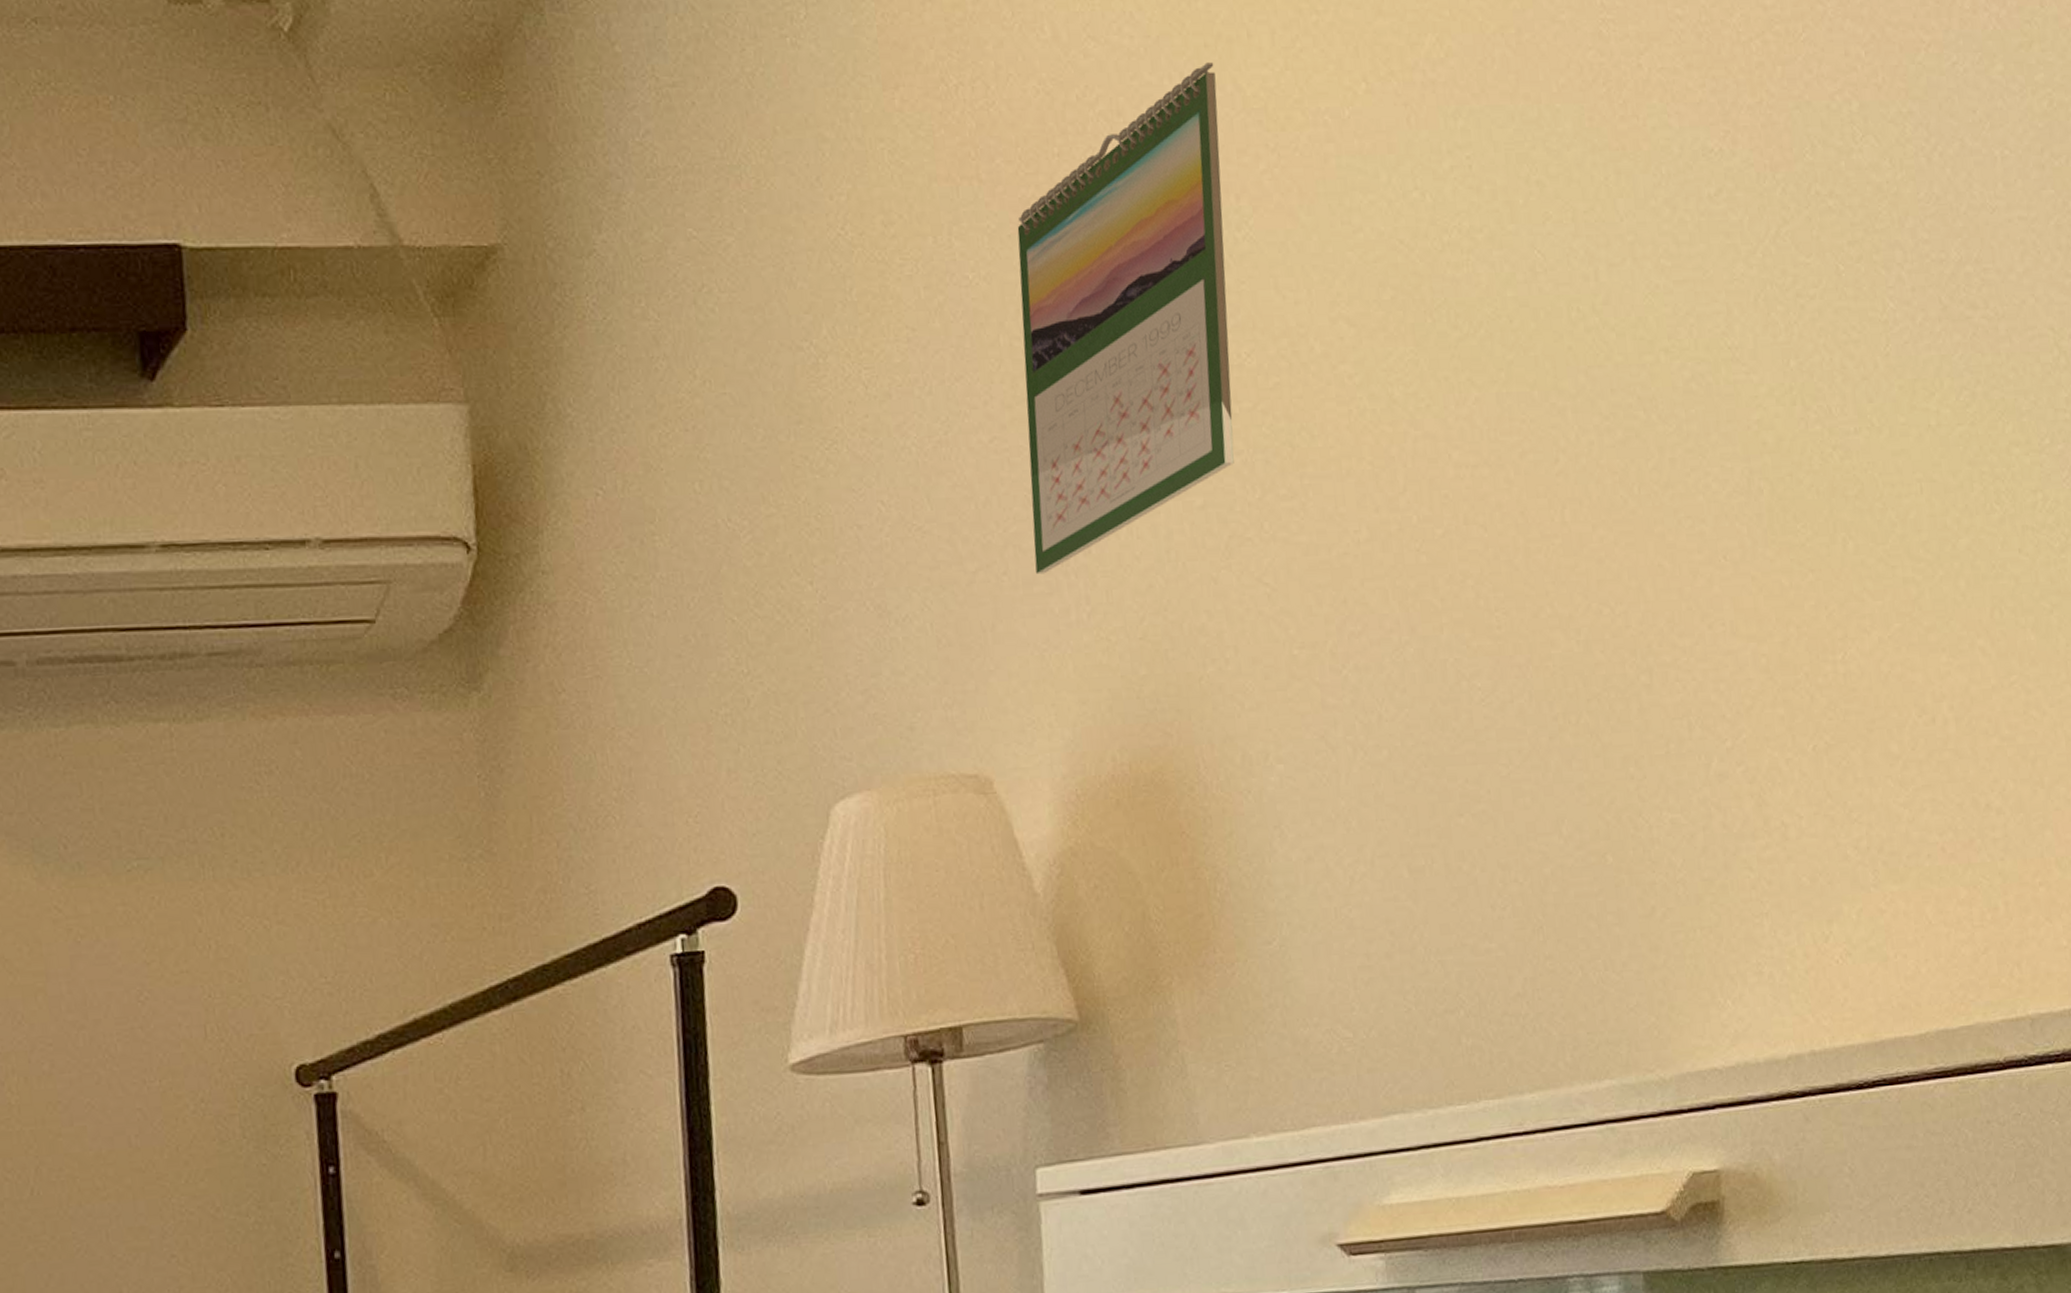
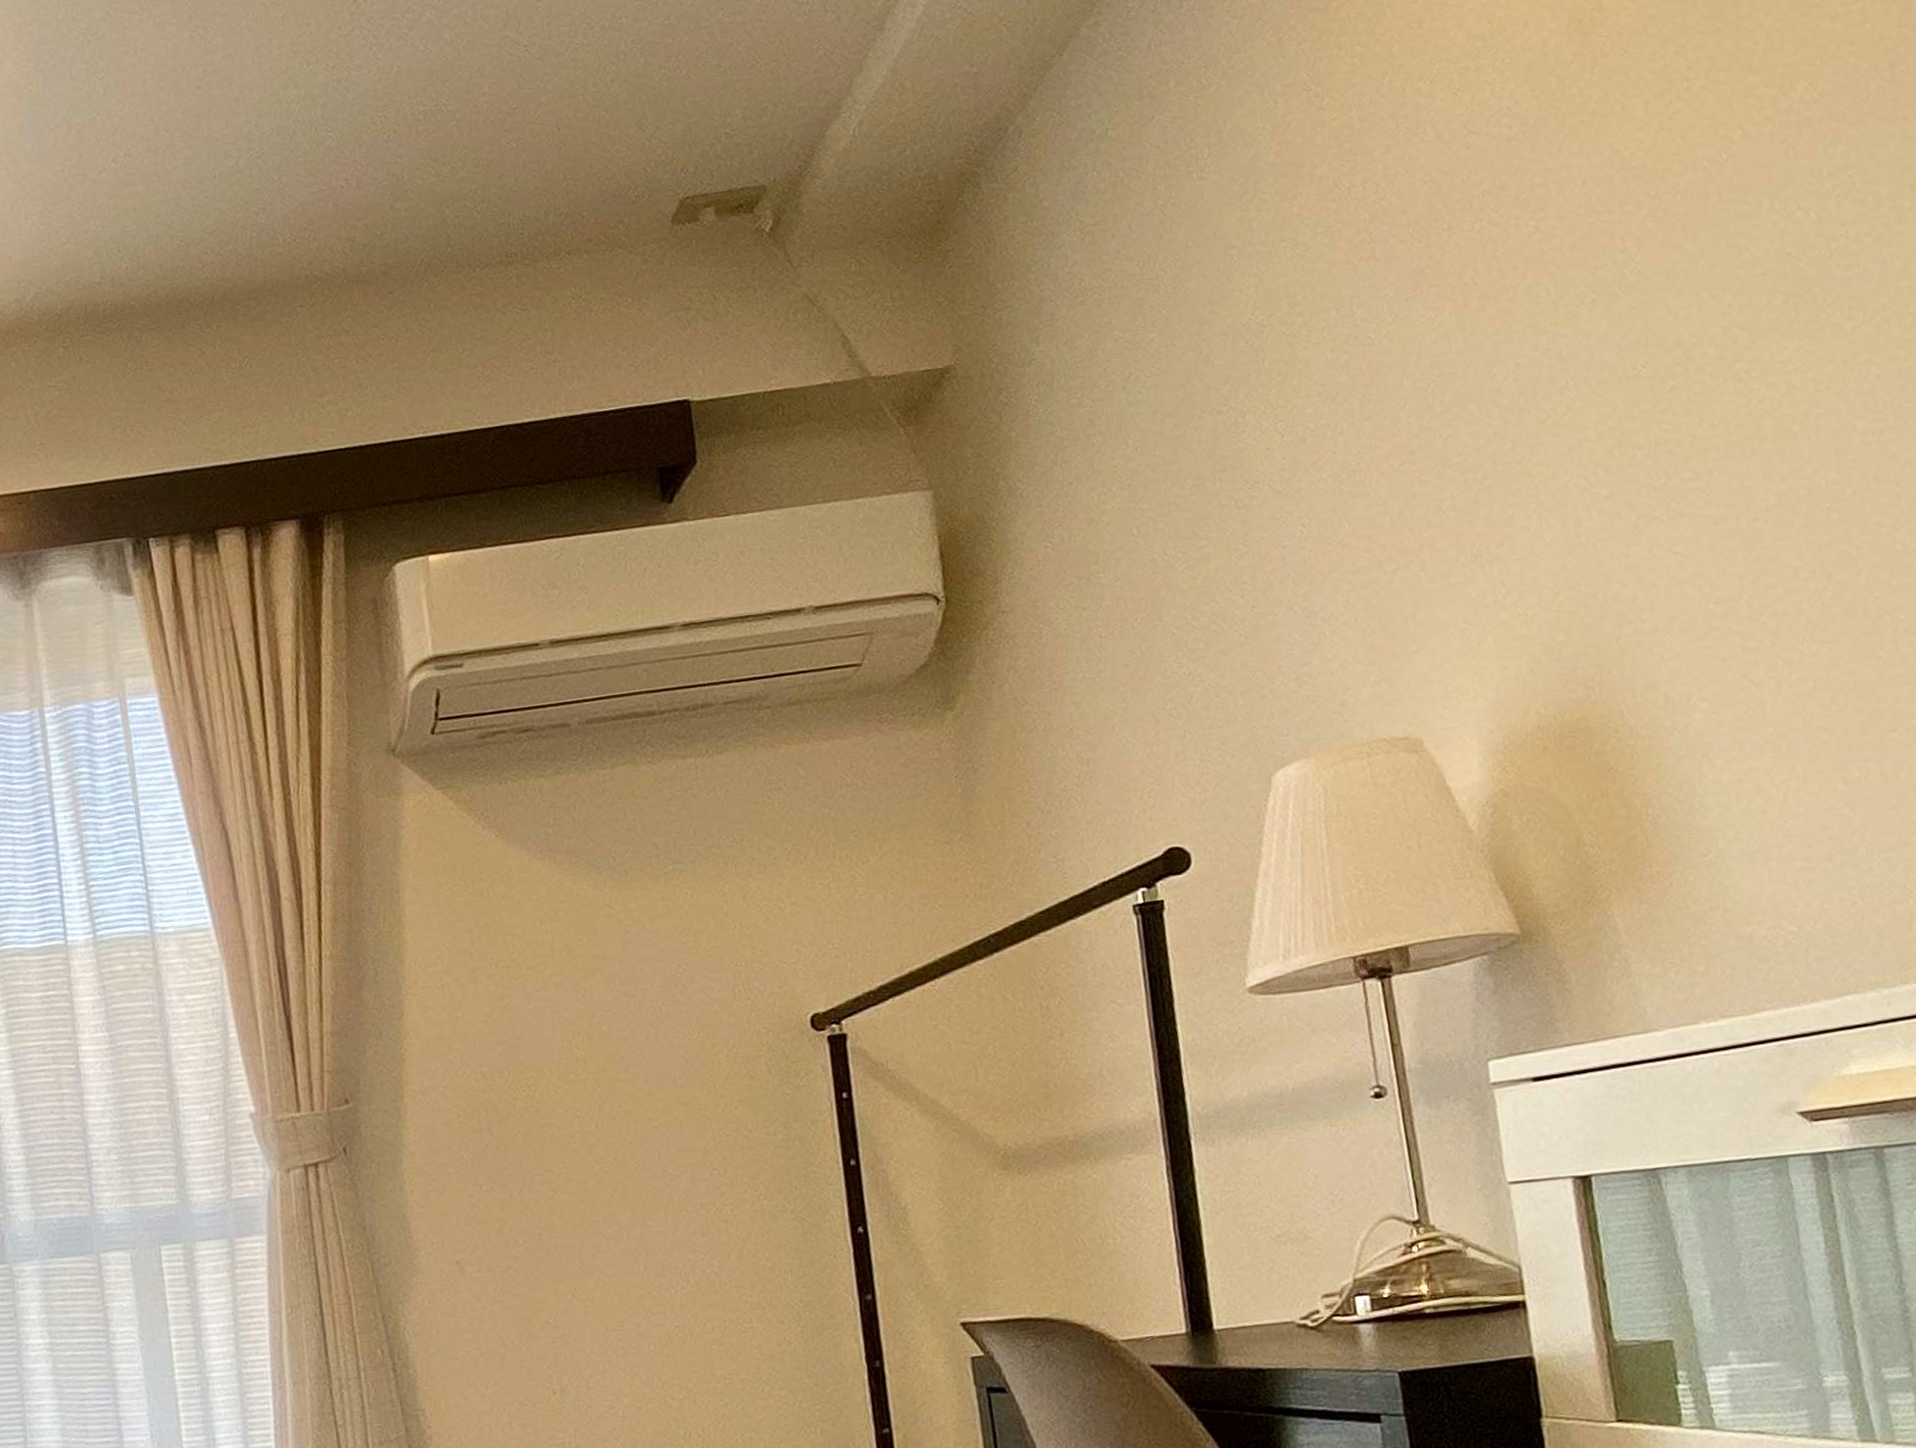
calendar: present [1017,62,1234,575] -> none [1413,135,1637,568]

